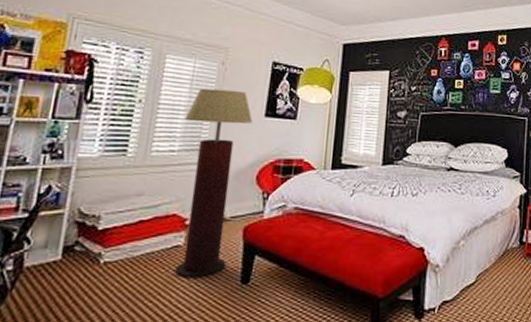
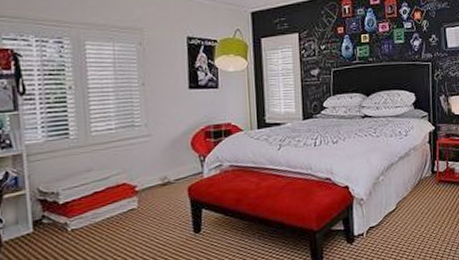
floor lamp: present [175,88,253,278] -> none [115,67,179,235]

